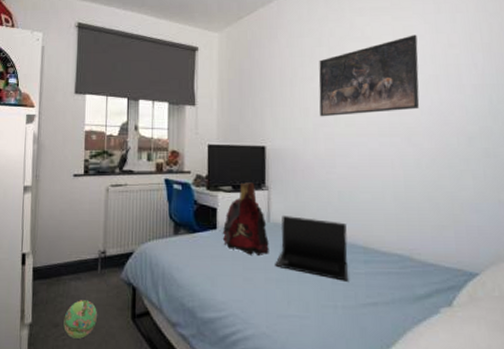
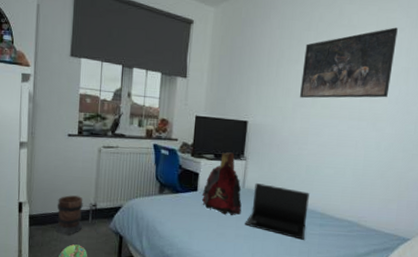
wooden barrel: none [61,242,92,289] -> present [55,195,83,235]

